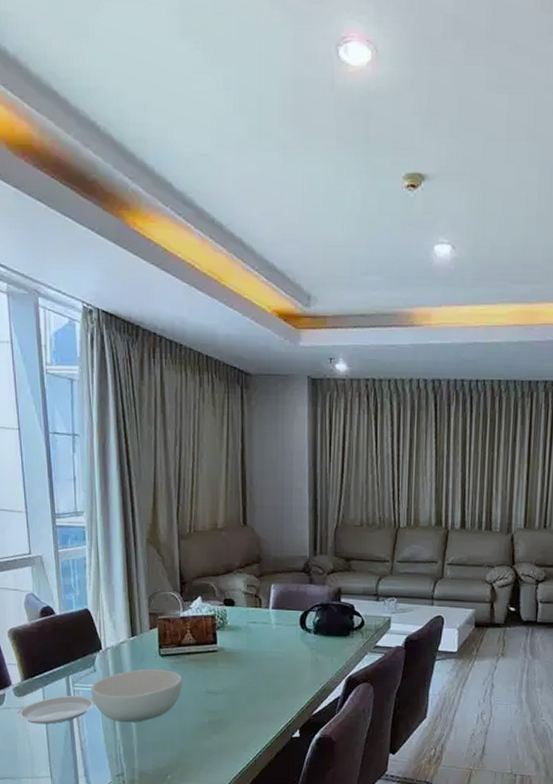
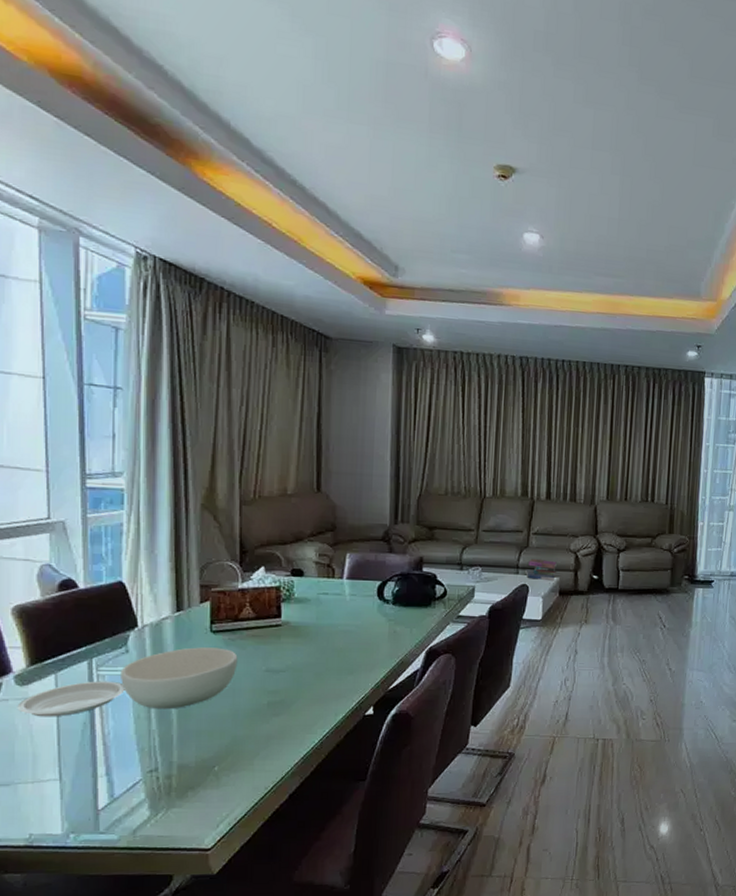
books: none [439,589,472,613] -> present [524,558,557,581]

